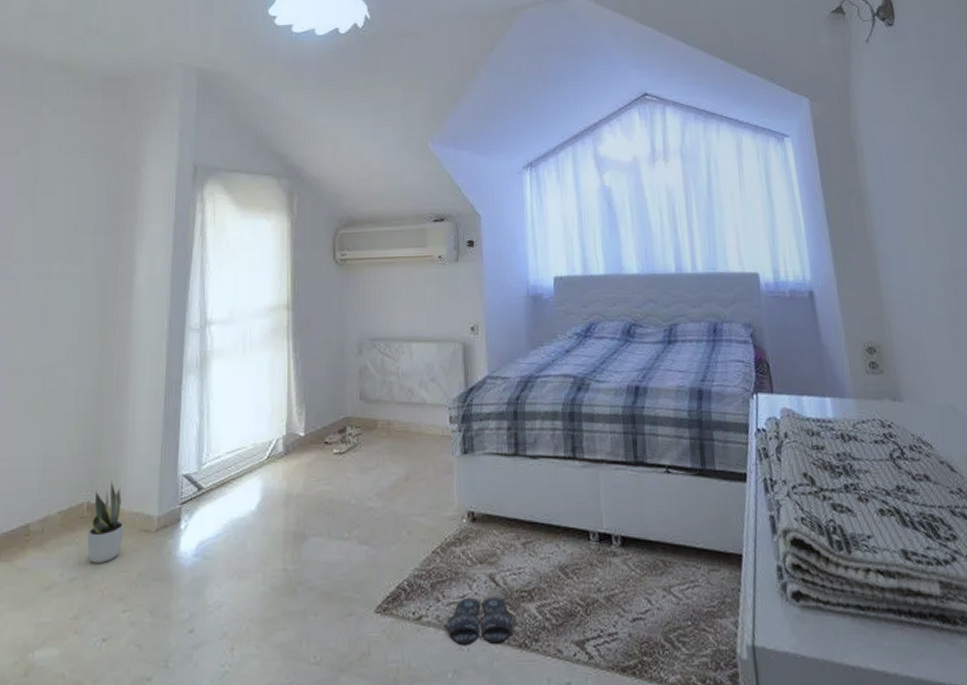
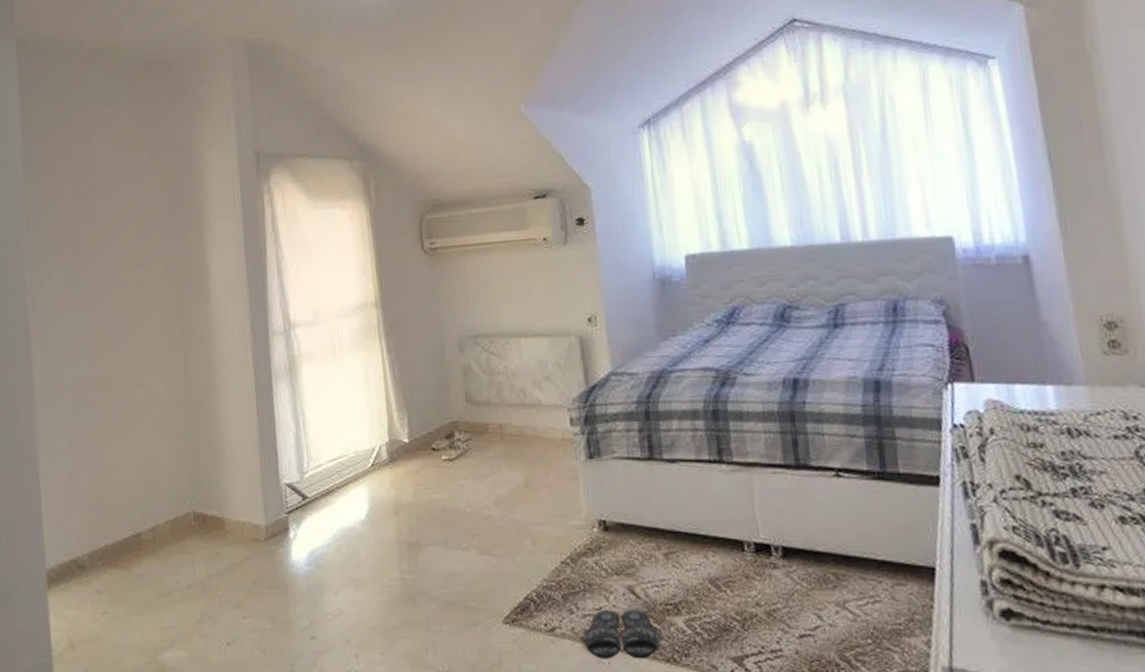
potted plant: present [87,480,124,563] -> none [197,490,234,571]

